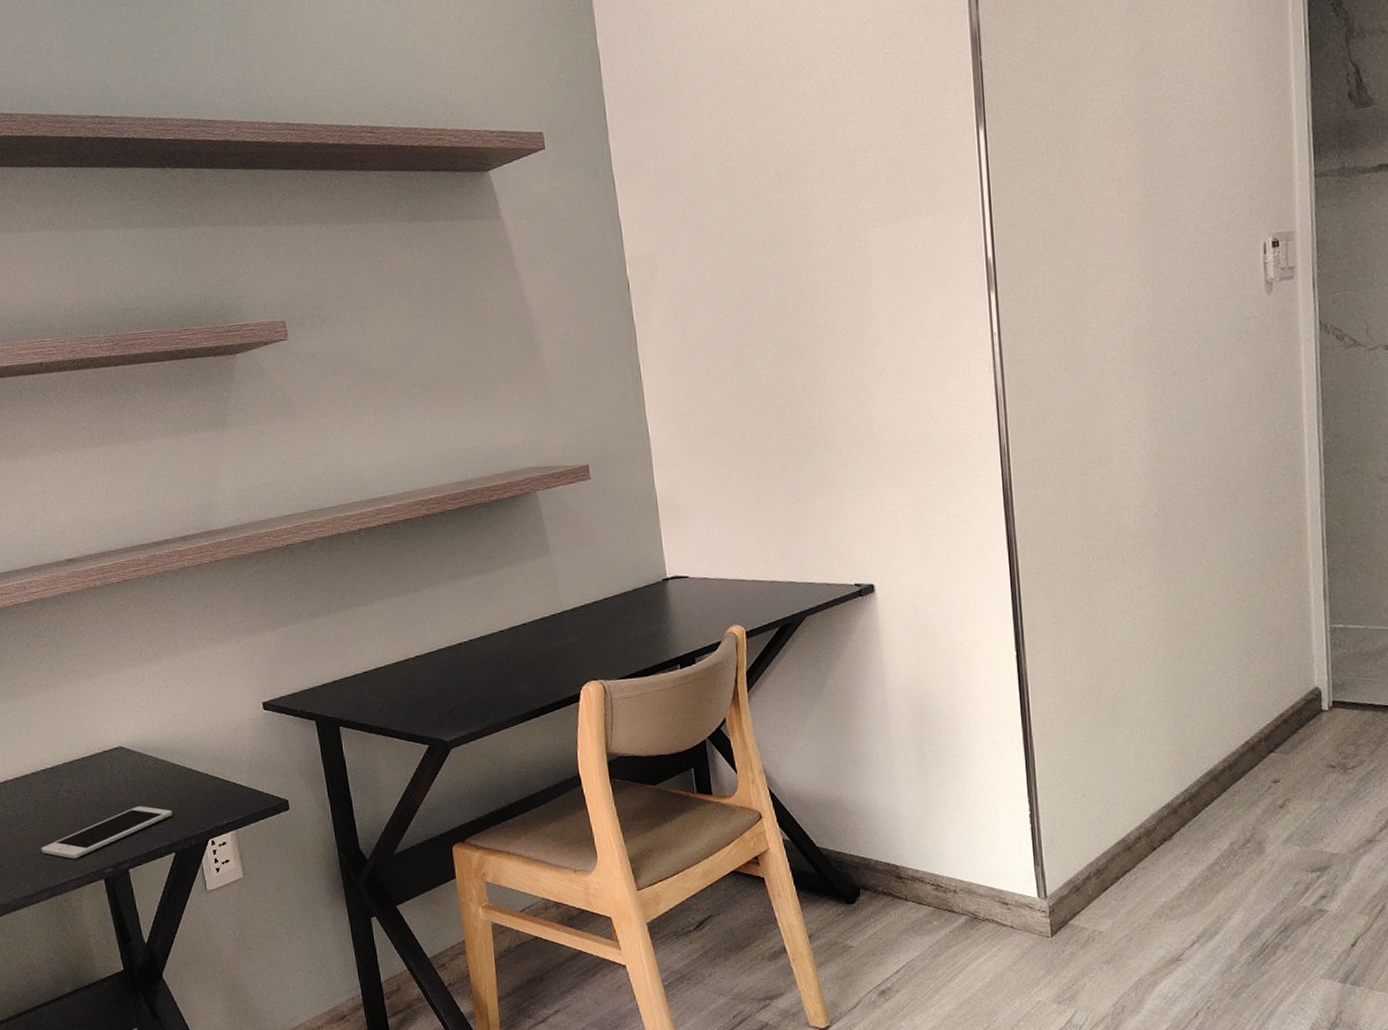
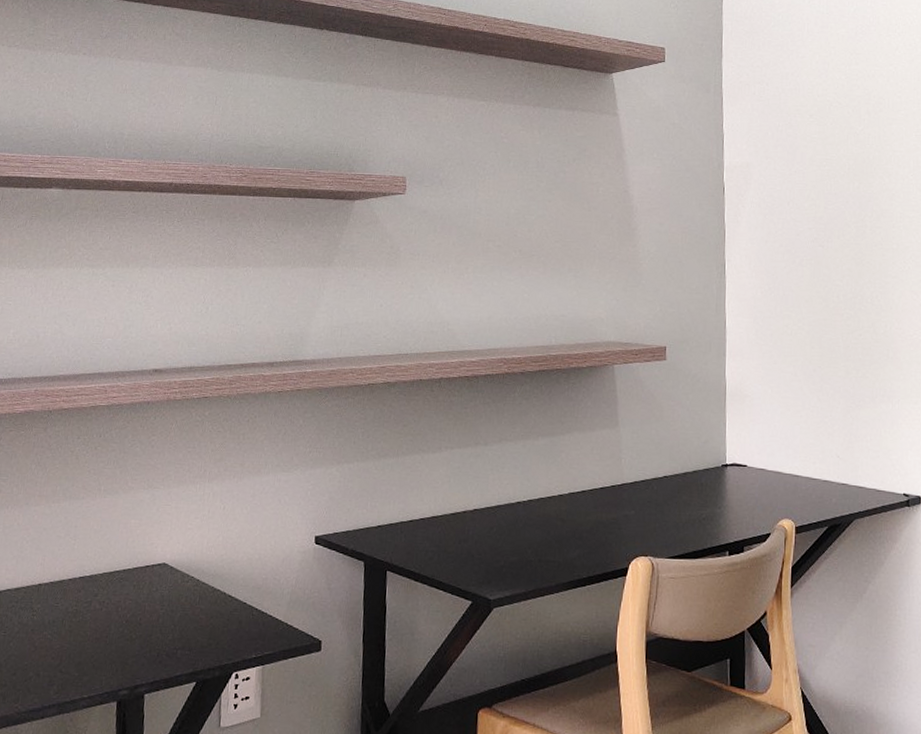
cell phone: present [41,806,173,859] -> none [59,628,202,676]

